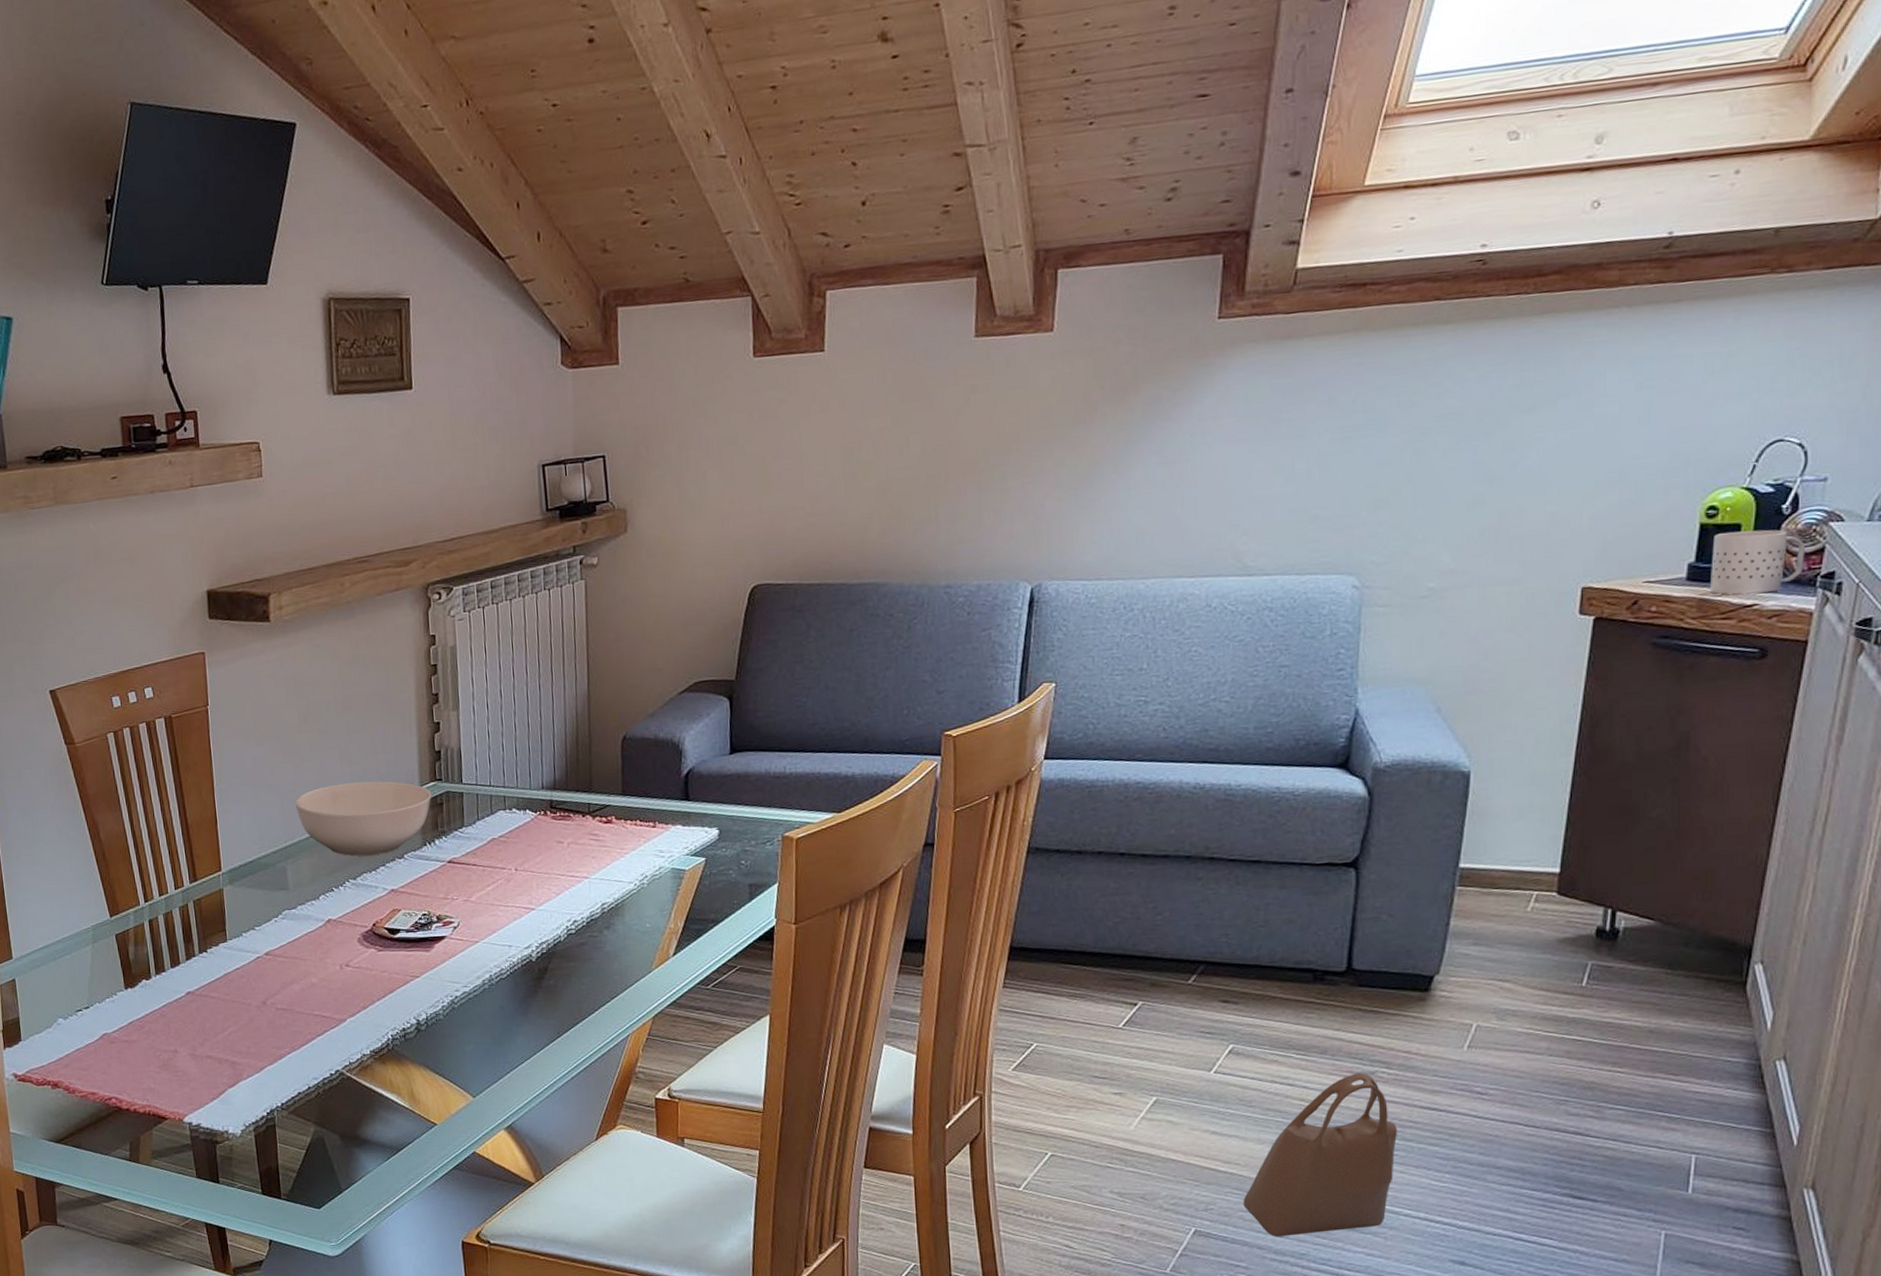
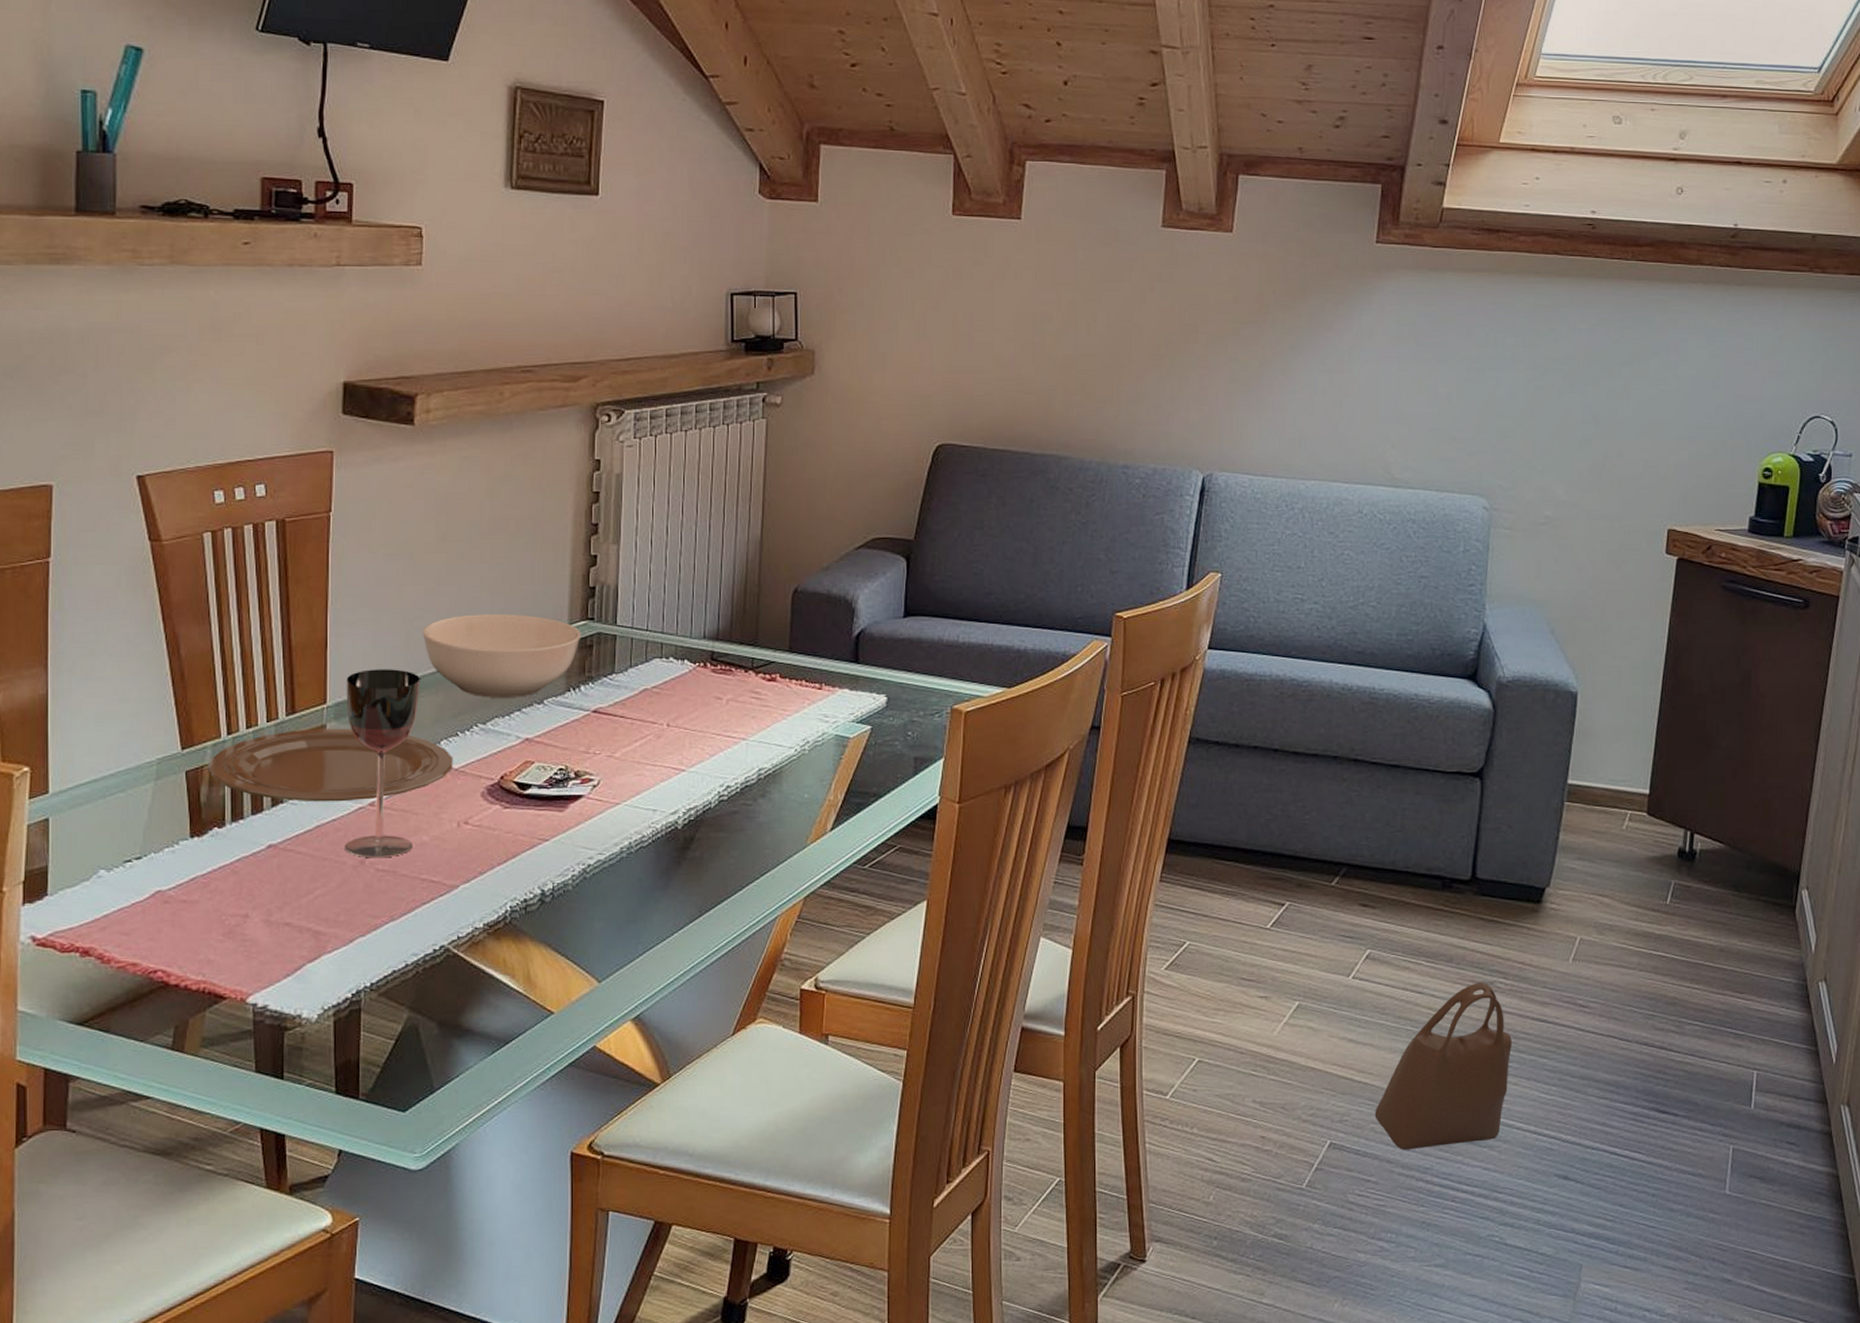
plate: none [131,890,332,955] -> present [207,728,453,802]
wineglass: none [235,837,305,999] -> present [344,669,420,858]
mug: present [1709,529,1805,595] -> none [1765,493,1836,551]

